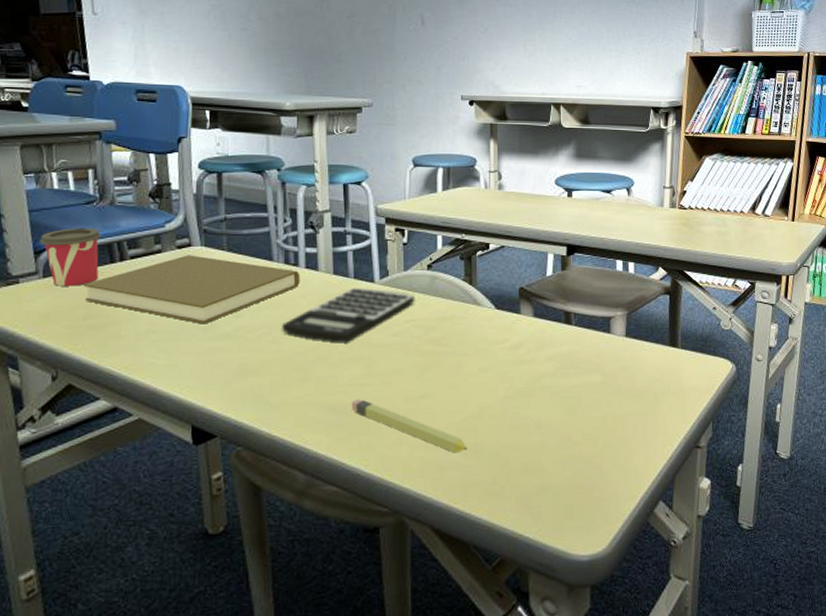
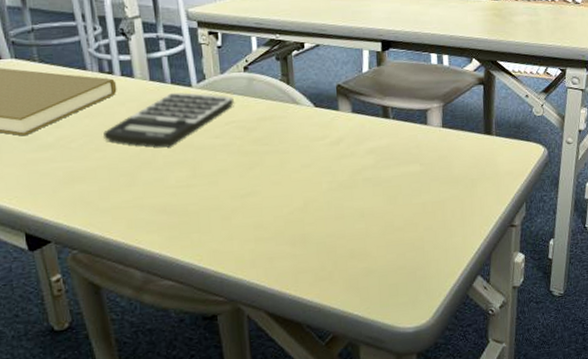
pencil: present [351,399,468,453] -> none [179,199,296,244]

